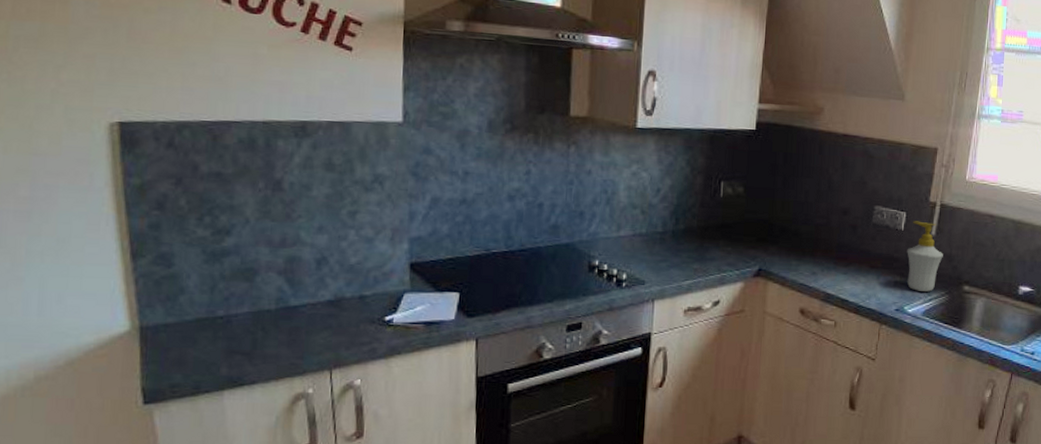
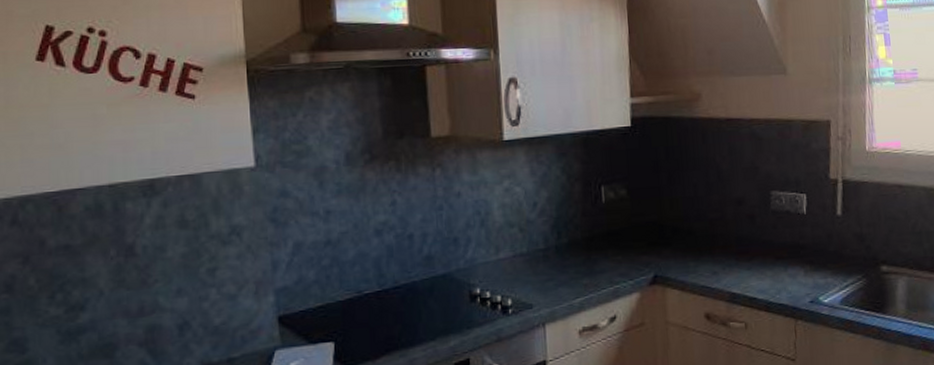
soap bottle: present [907,221,943,292] -> none [813,201,854,279]

